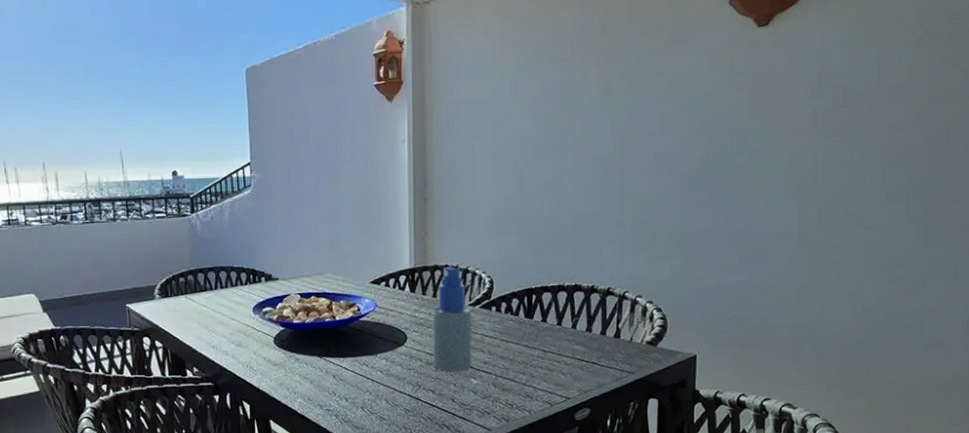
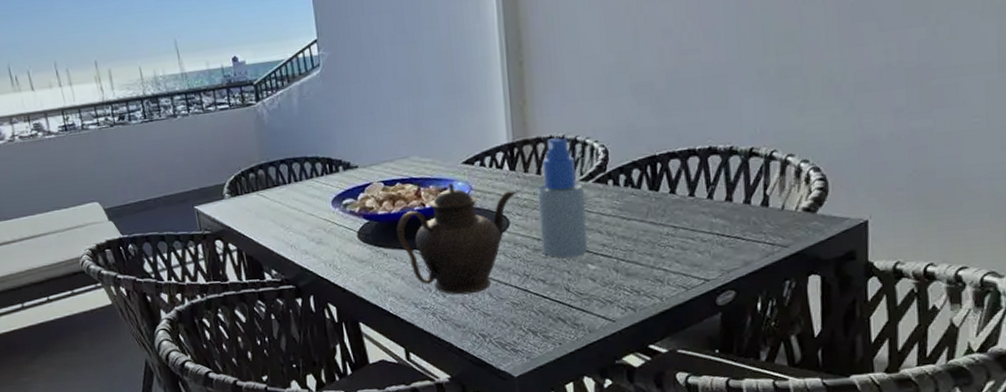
teapot: none [308,300,416,400] -> present [396,183,518,295]

